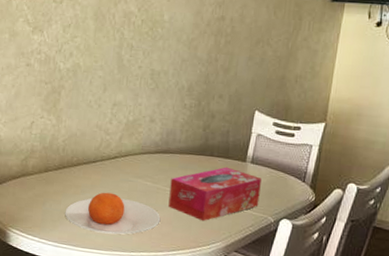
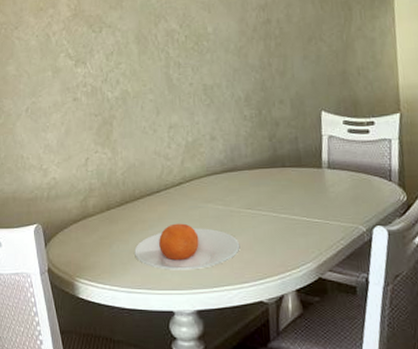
tissue box: present [168,167,262,221] -> none [244,176,346,241]

